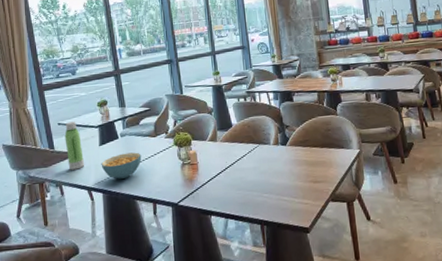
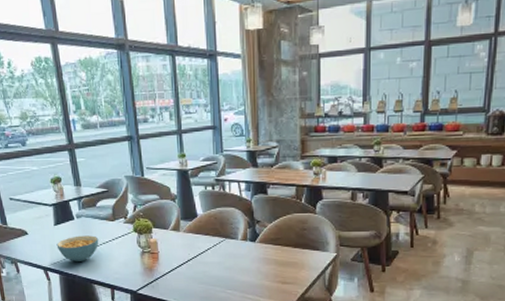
water bottle: present [64,121,85,170] -> none [17,197,40,248]

